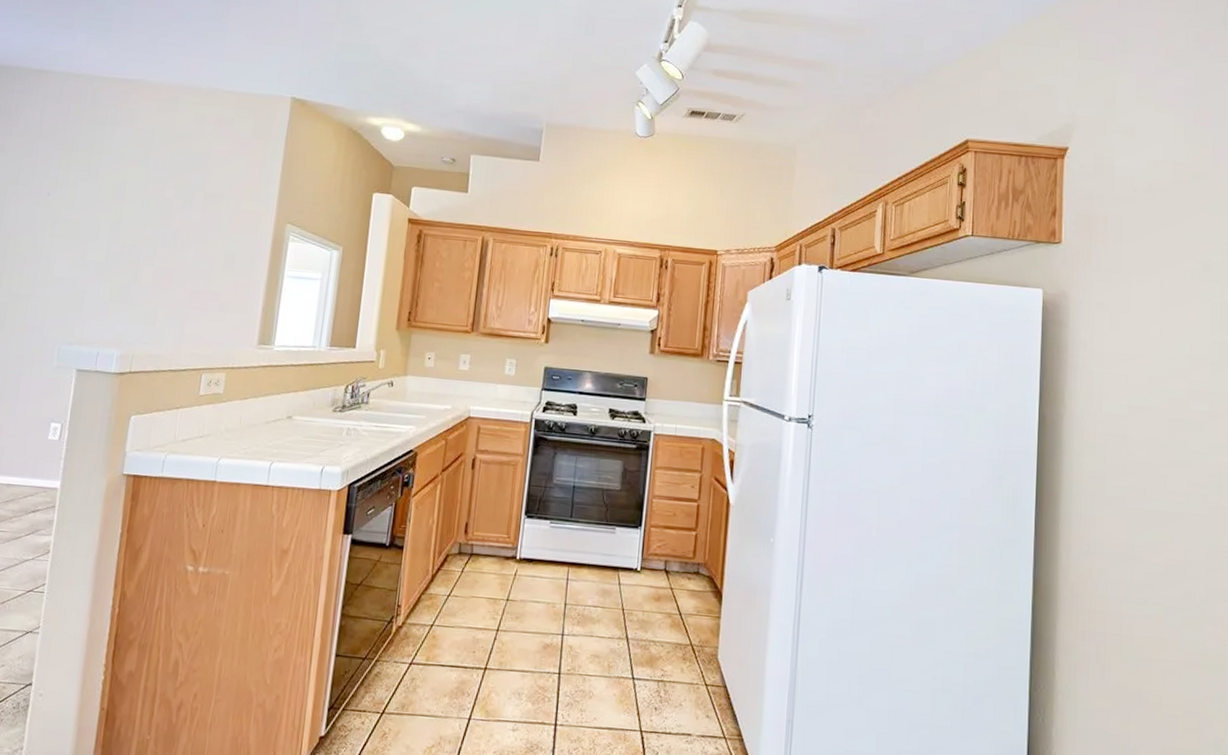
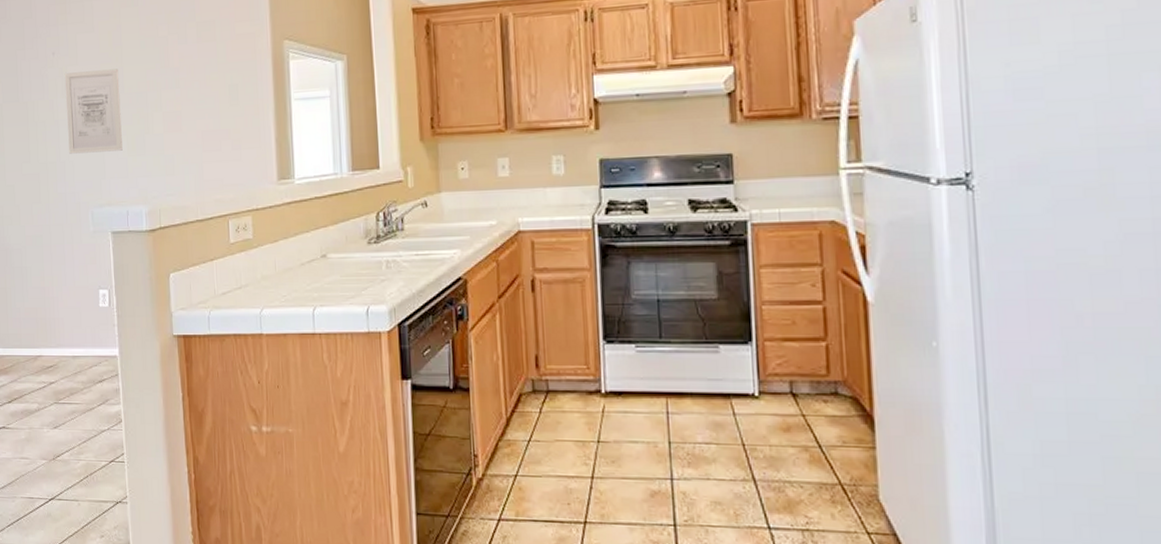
wall art: none [46,214,116,295] -> present [64,69,123,154]

